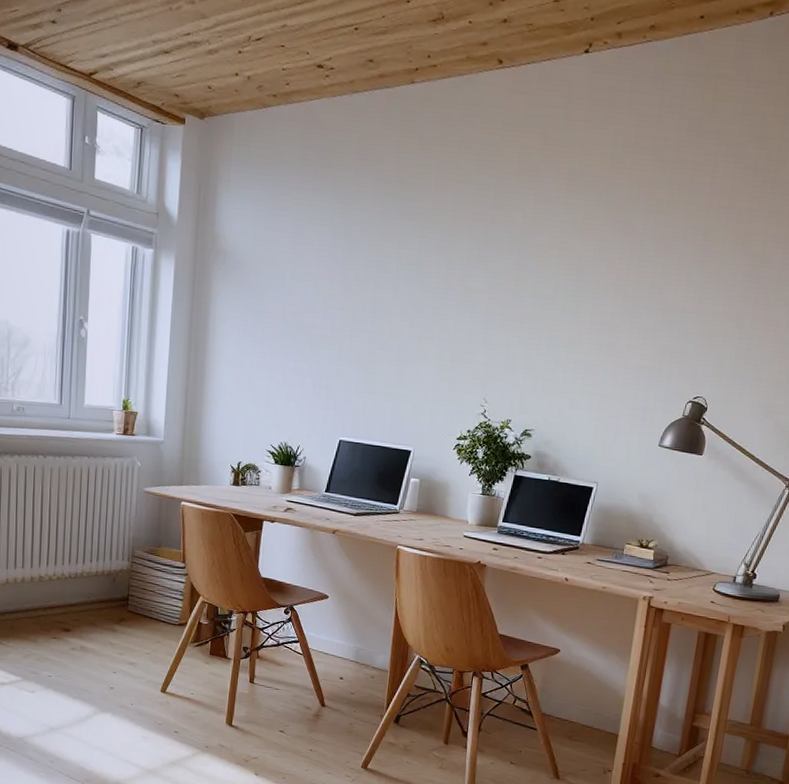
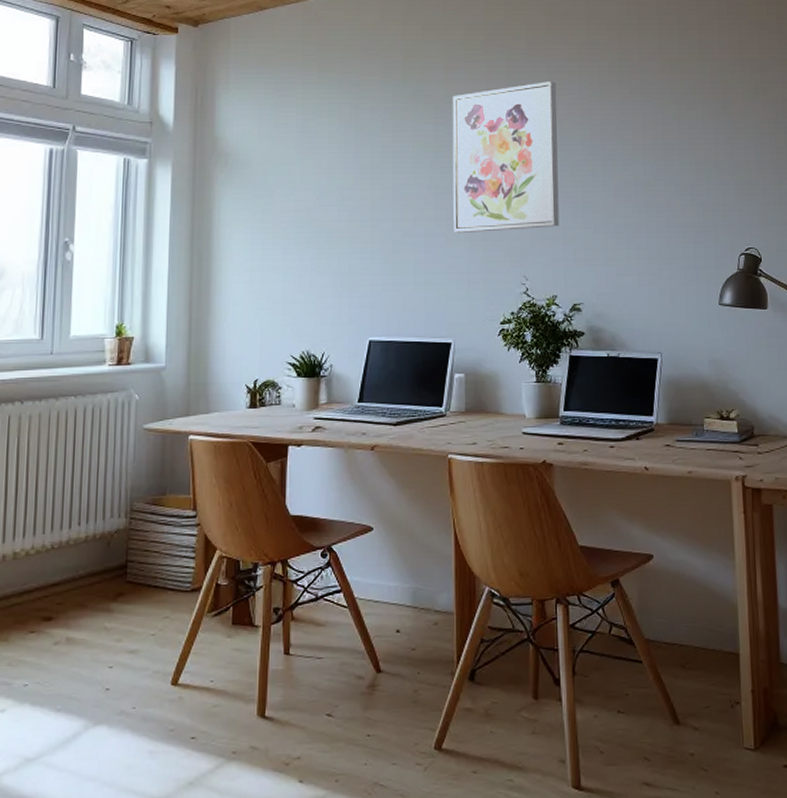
wall art: none [425,210,541,356] -> present [452,82,559,234]

